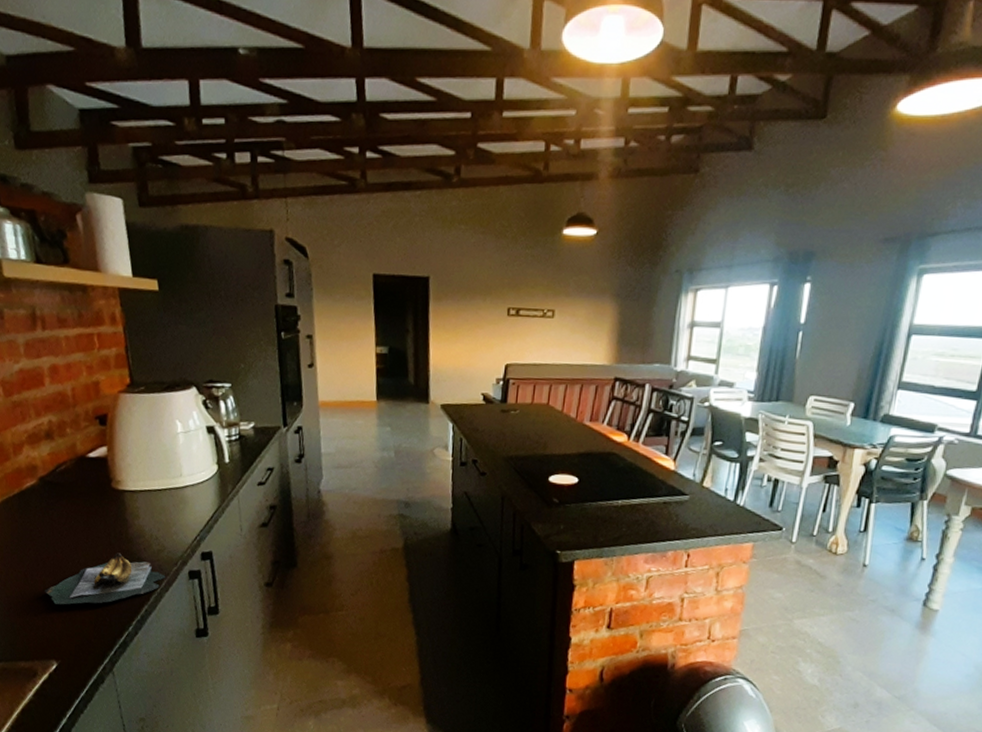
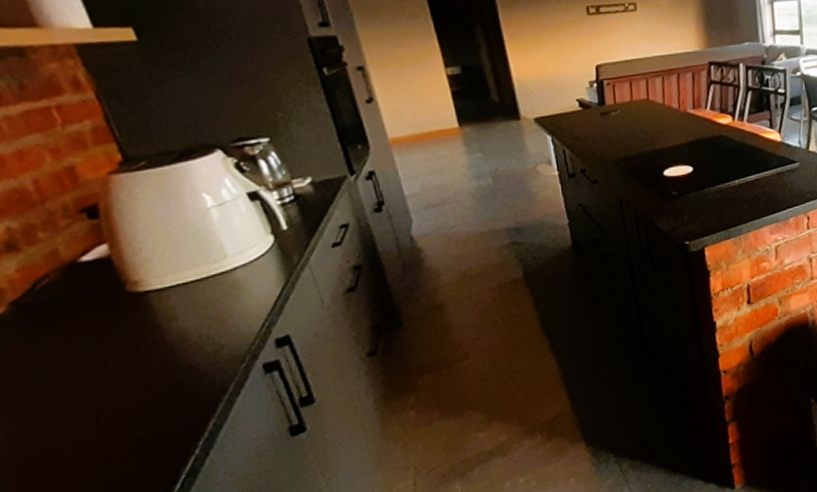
banana bunch: present [44,552,166,605] -> none [54,367,233,452]

